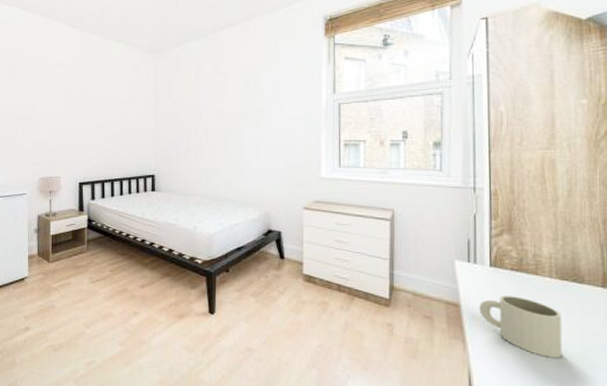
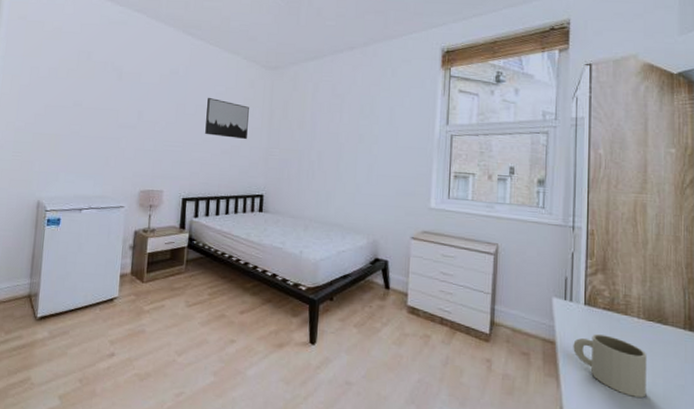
wall art: none [95,86,135,124] -> present [205,98,249,140]

